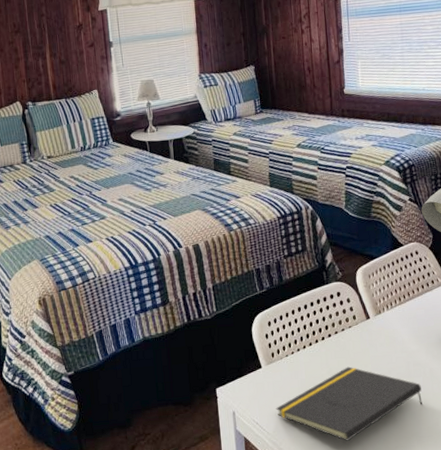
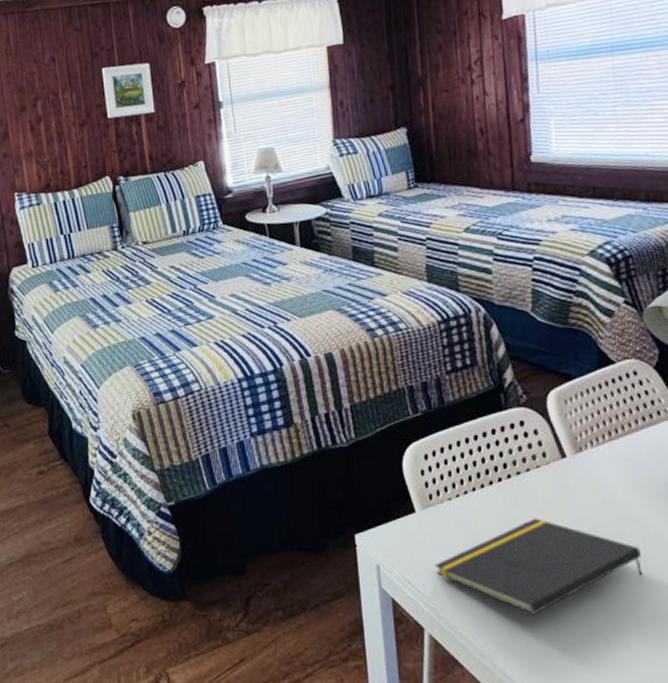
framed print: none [13,8,58,54] -> present [101,63,155,119]

